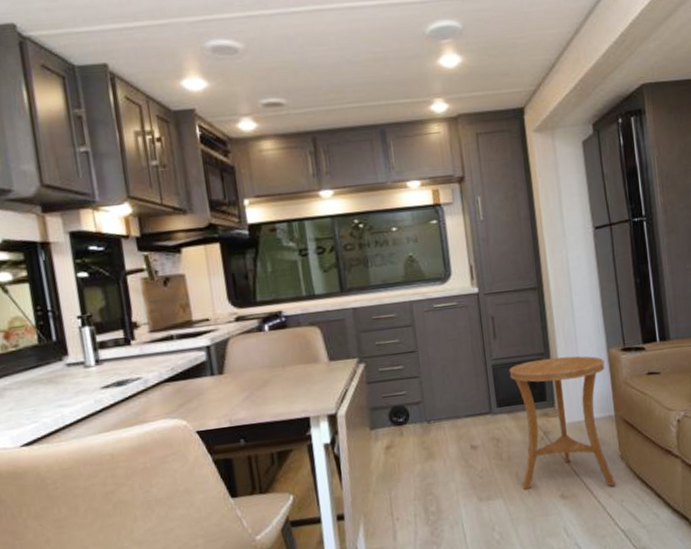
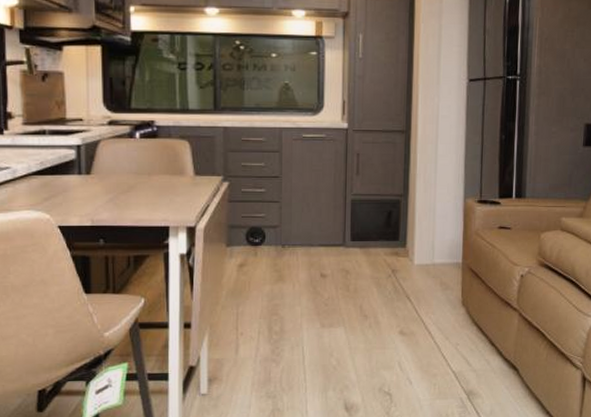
side table: present [509,356,616,490] -> none [364,200,459,330]

